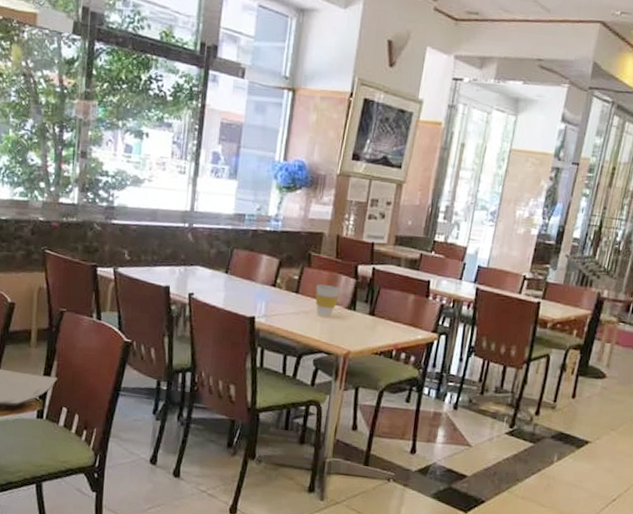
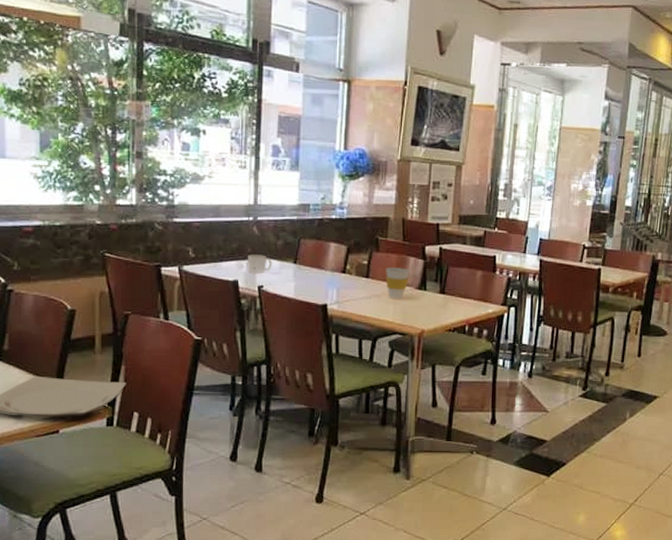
mug: none [179,261,204,282] -> present [247,254,272,275]

